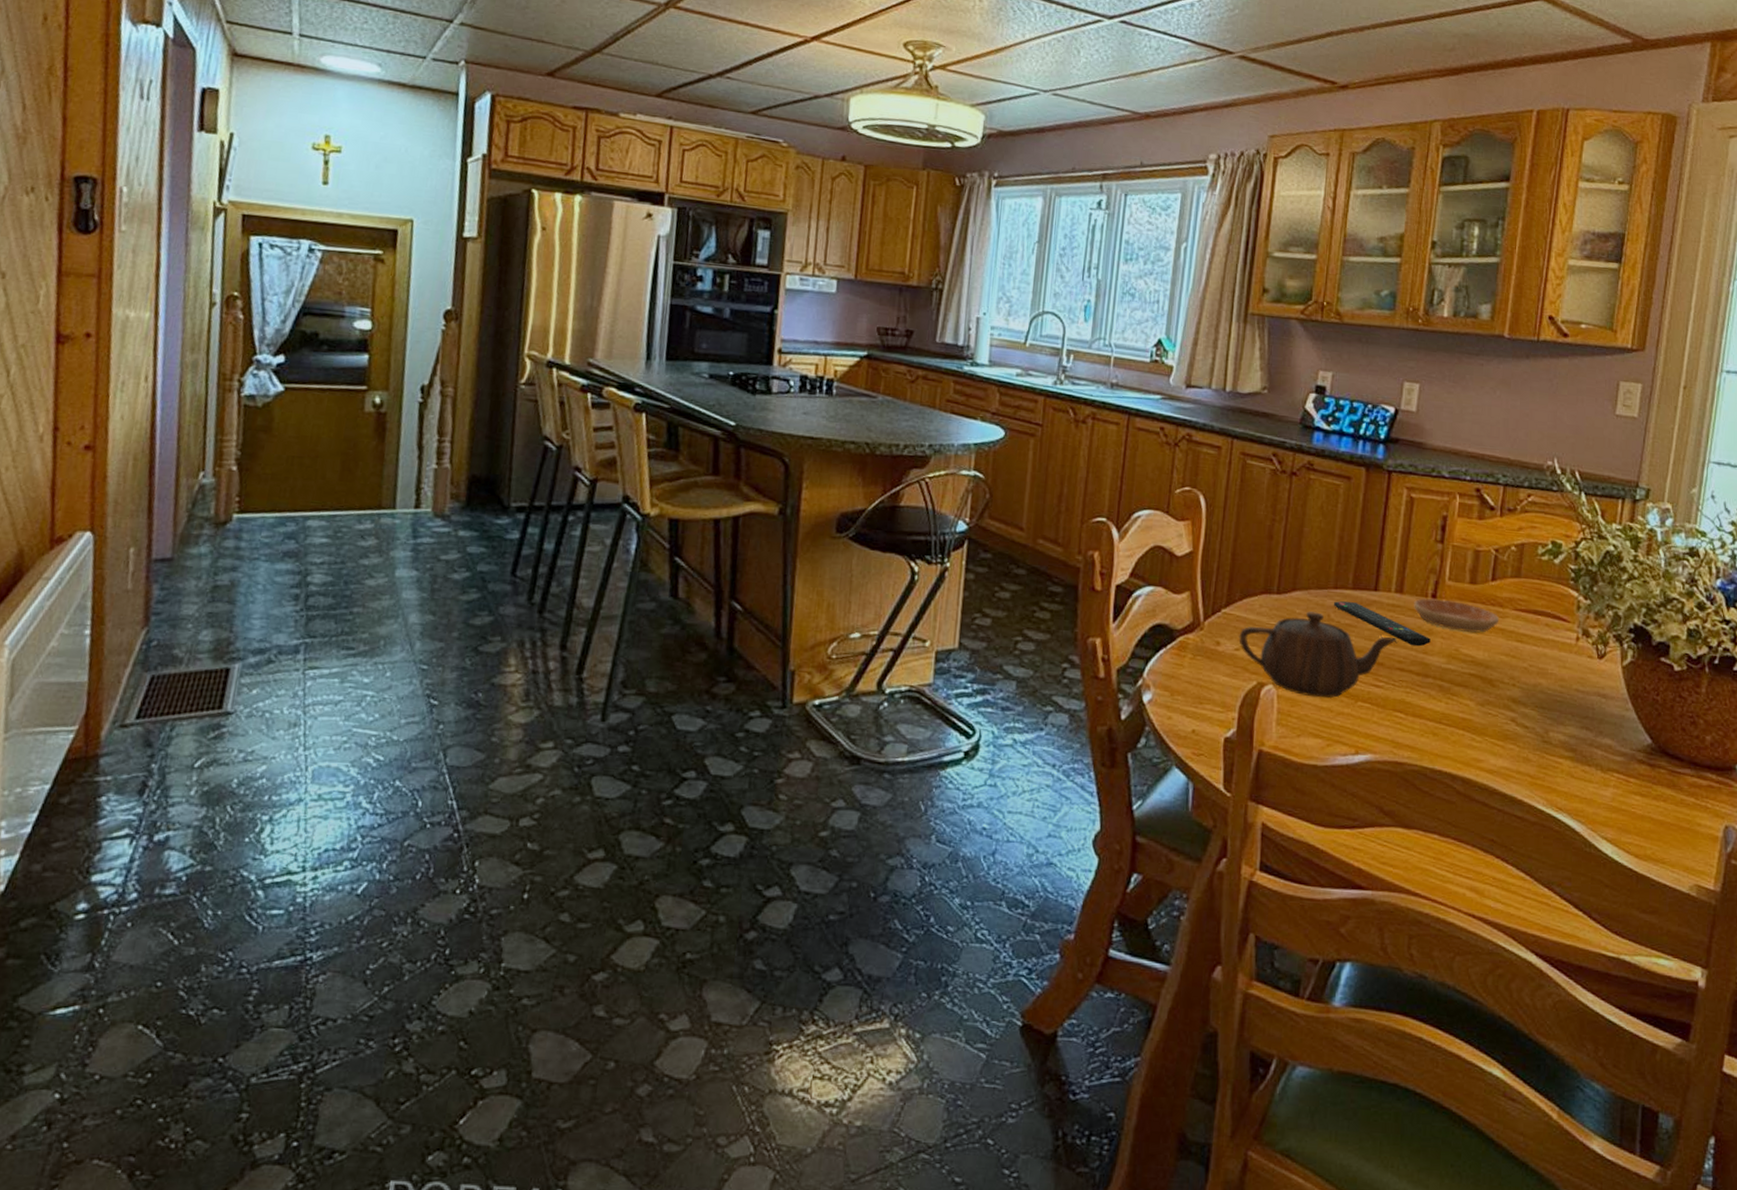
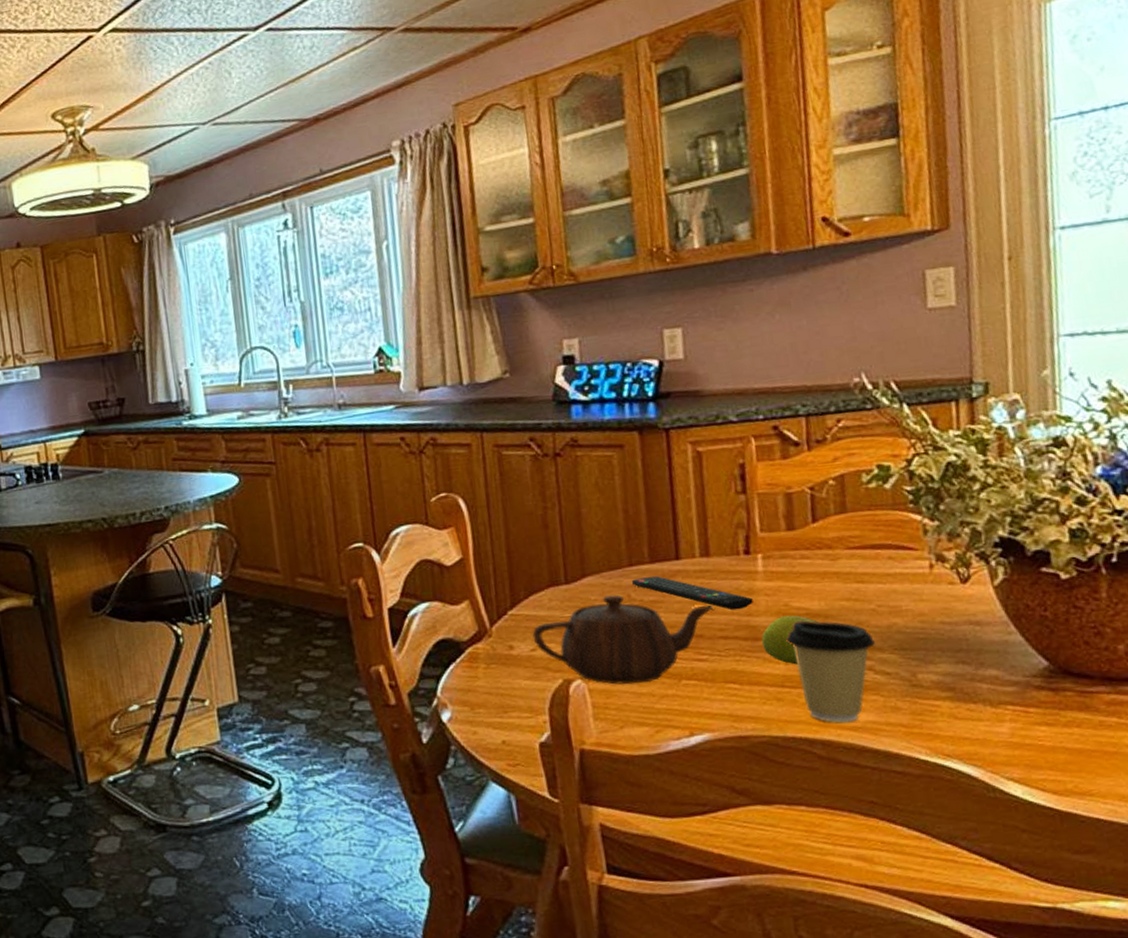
saucer: present [1414,598,1500,634] -> none [725,553,831,585]
fruit: none [1431,660,1480,705] -> present [762,615,818,665]
coffee cup: none [1451,666,1521,765] -> present [786,620,875,723]

